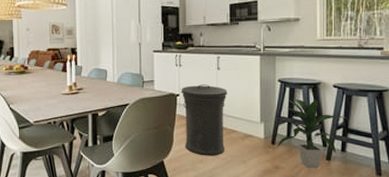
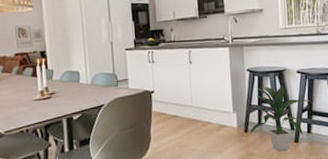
trash can: present [181,84,228,156] -> none [155,79,201,151]

